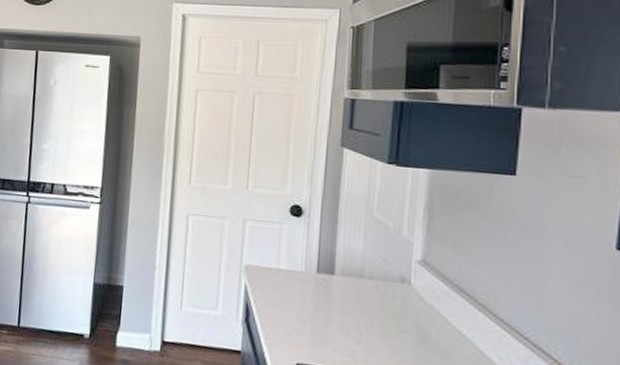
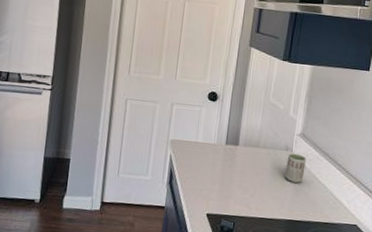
cup: none [402,286,432,328] -> present [285,153,306,183]

